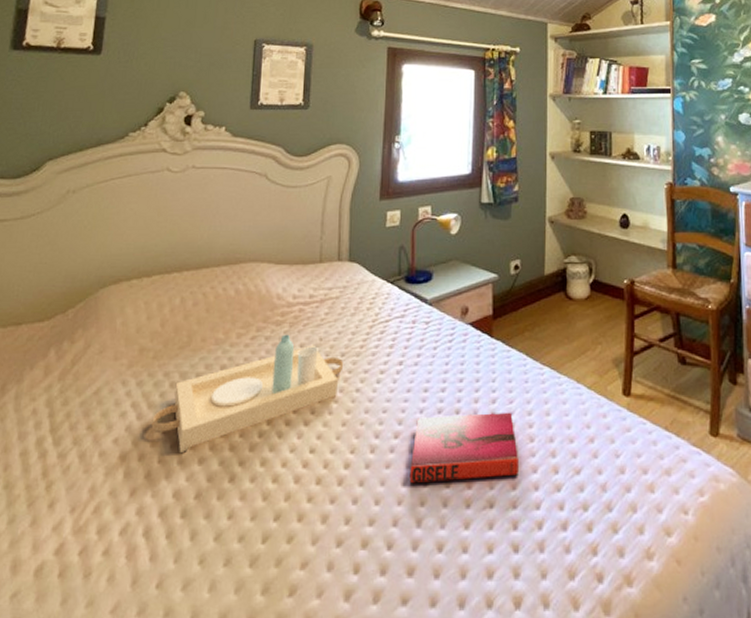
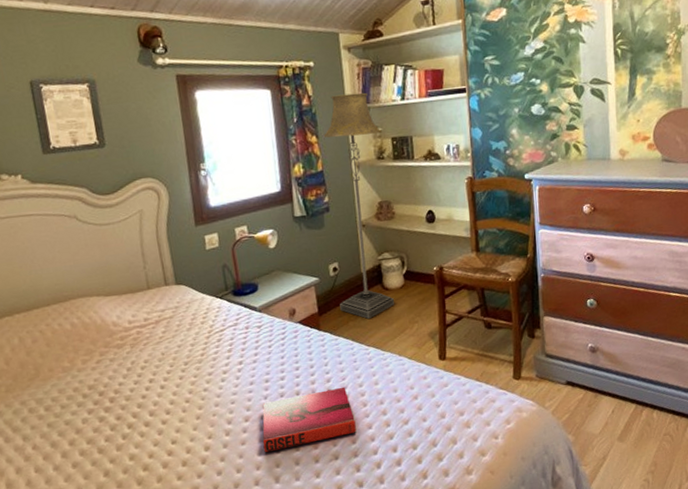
serving tray: present [151,334,344,454] -> none [19,354,189,463]
floor lamp: none [517,82,581,332] -> present [323,92,394,320]

